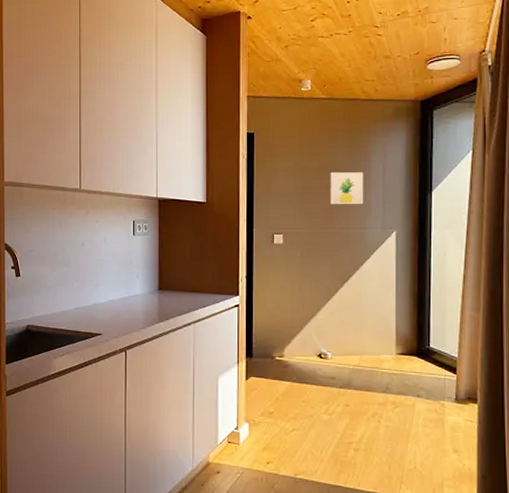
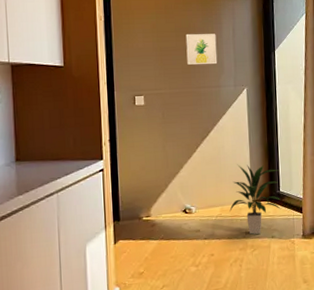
indoor plant: none [369,312,430,391] -> present [229,164,281,235]

